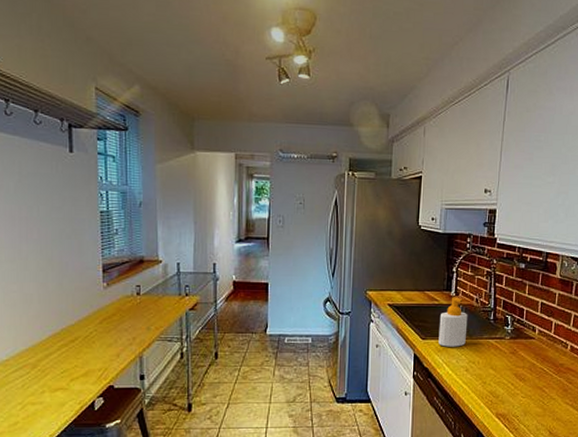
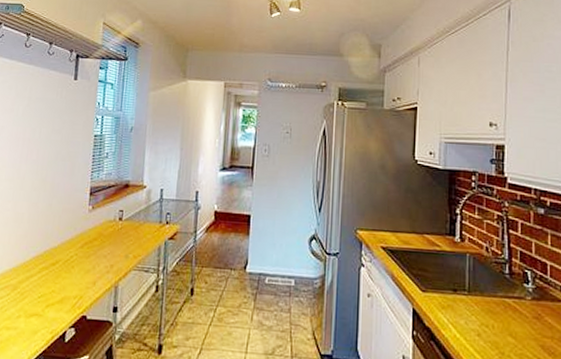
soap bottle: present [438,297,468,347] -> none [442,243,477,305]

